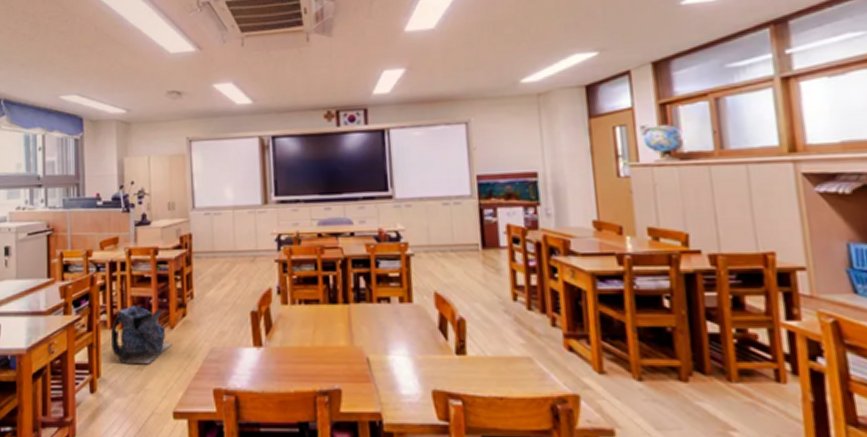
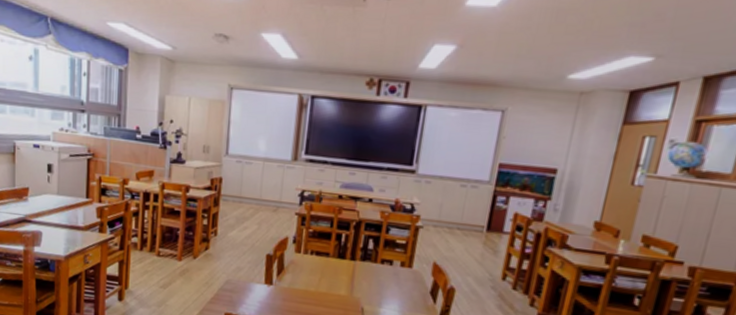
backpack: present [111,305,172,365] -> none [140,233,194,285]

